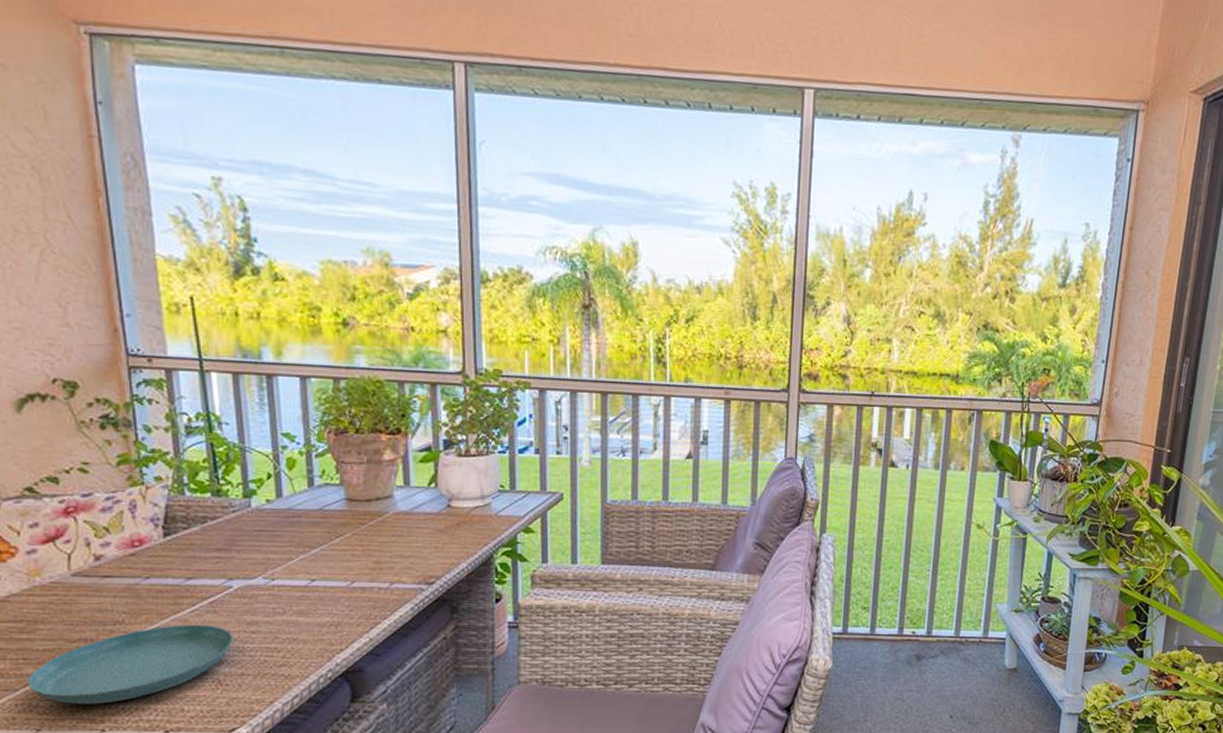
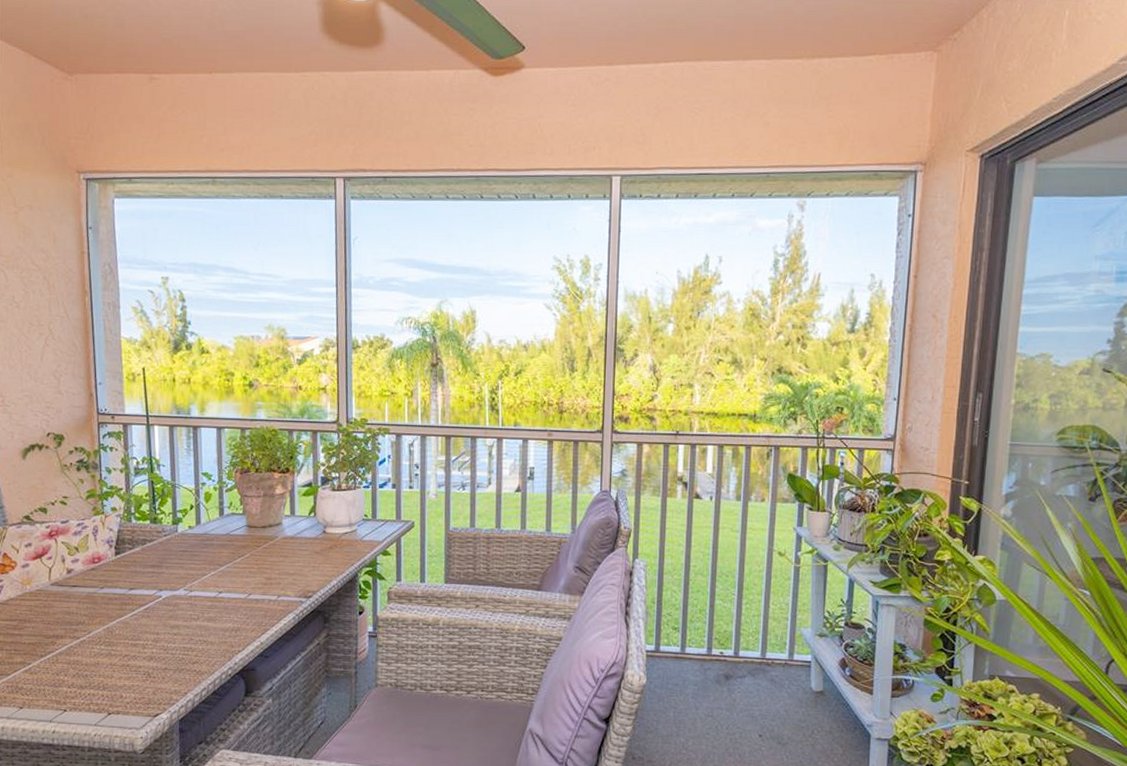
saucer: present [27,624,233,704] -> none [16,626,160,689]

